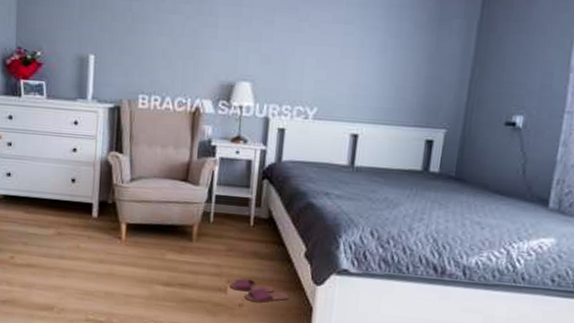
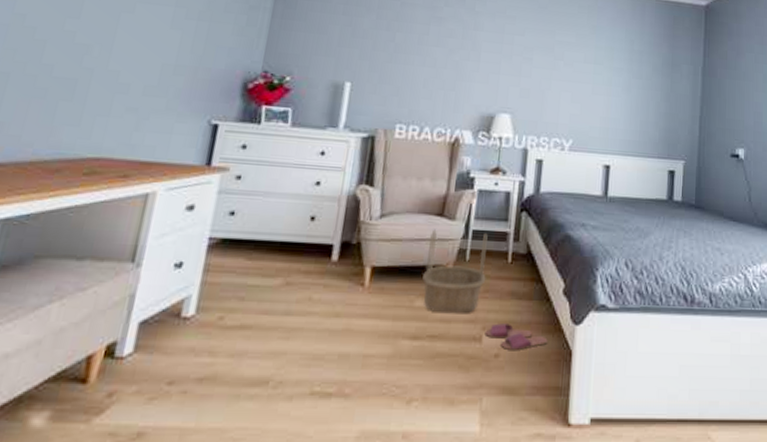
basket: none [171,193,230,268] -> present [422,229,488,313]

